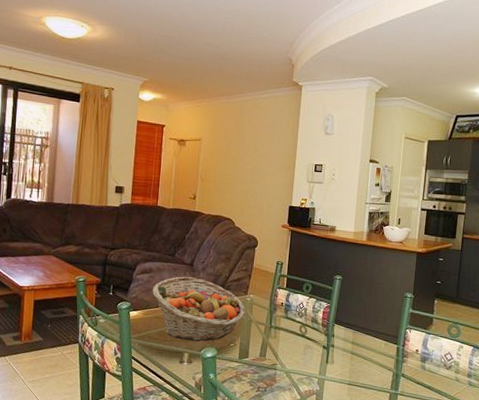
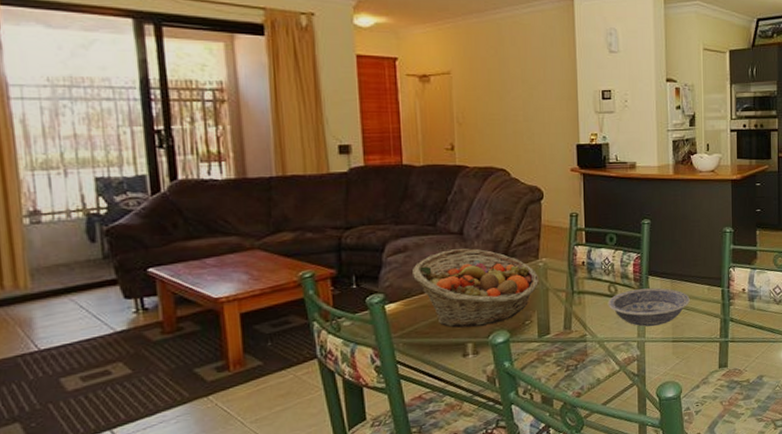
bowl: none [297,333,368,368] -> present [607,288,690,327]

